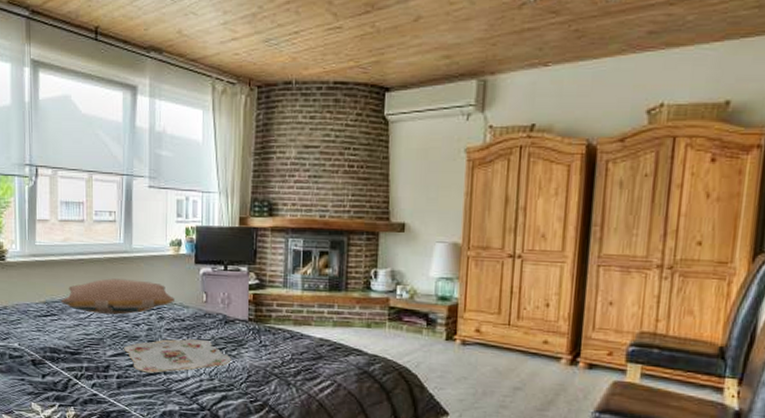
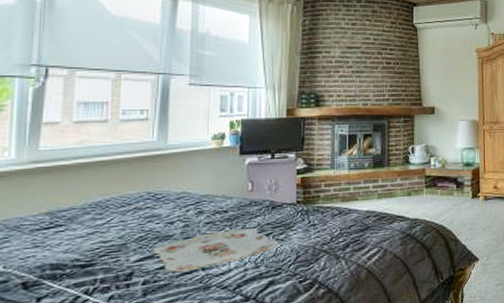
pillow: present [61,278,174,315] -> none [71,176,216,217]

